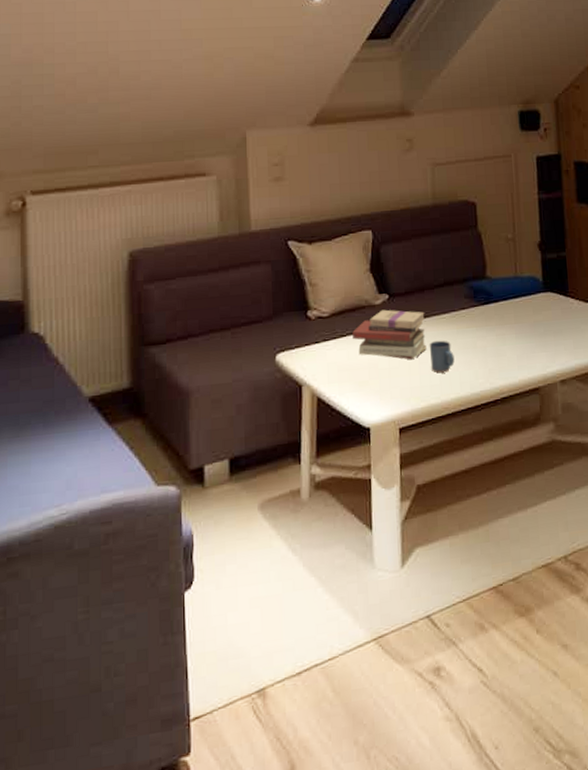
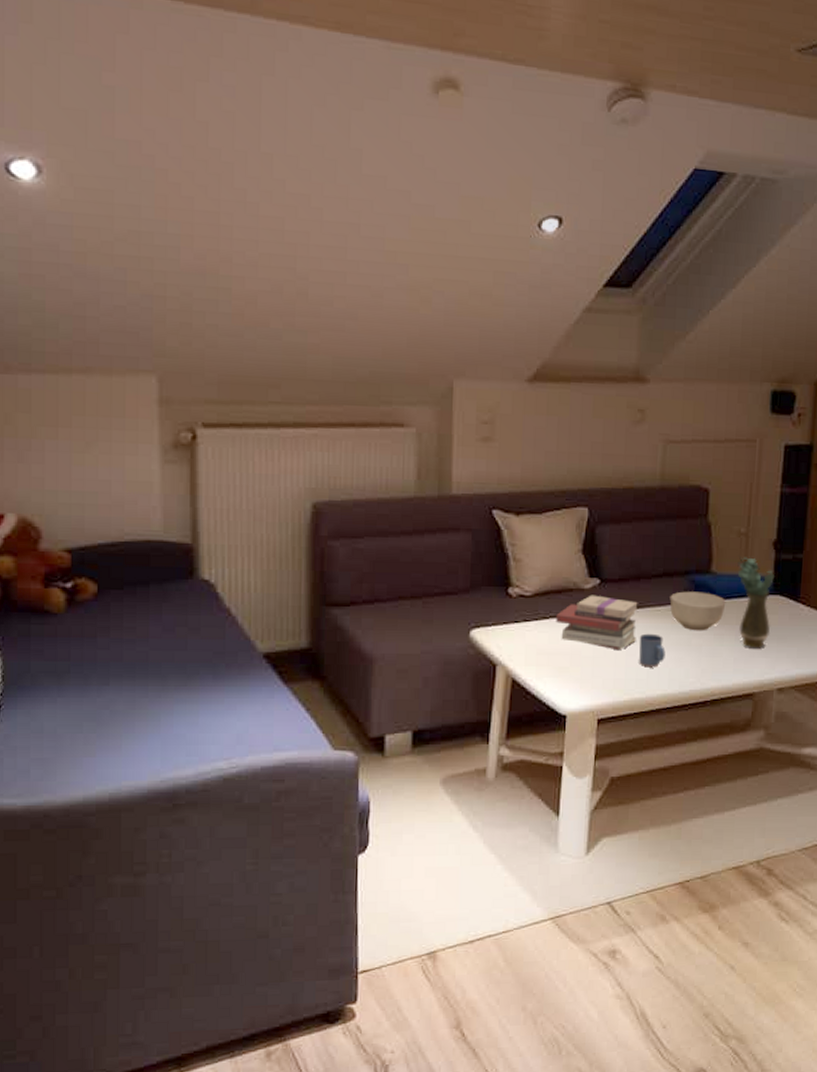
bowl: none [452,296,504,334] -> present [669,591,726,631]
vase: none [508,258,547,345] -> present [738,554,774,648]

